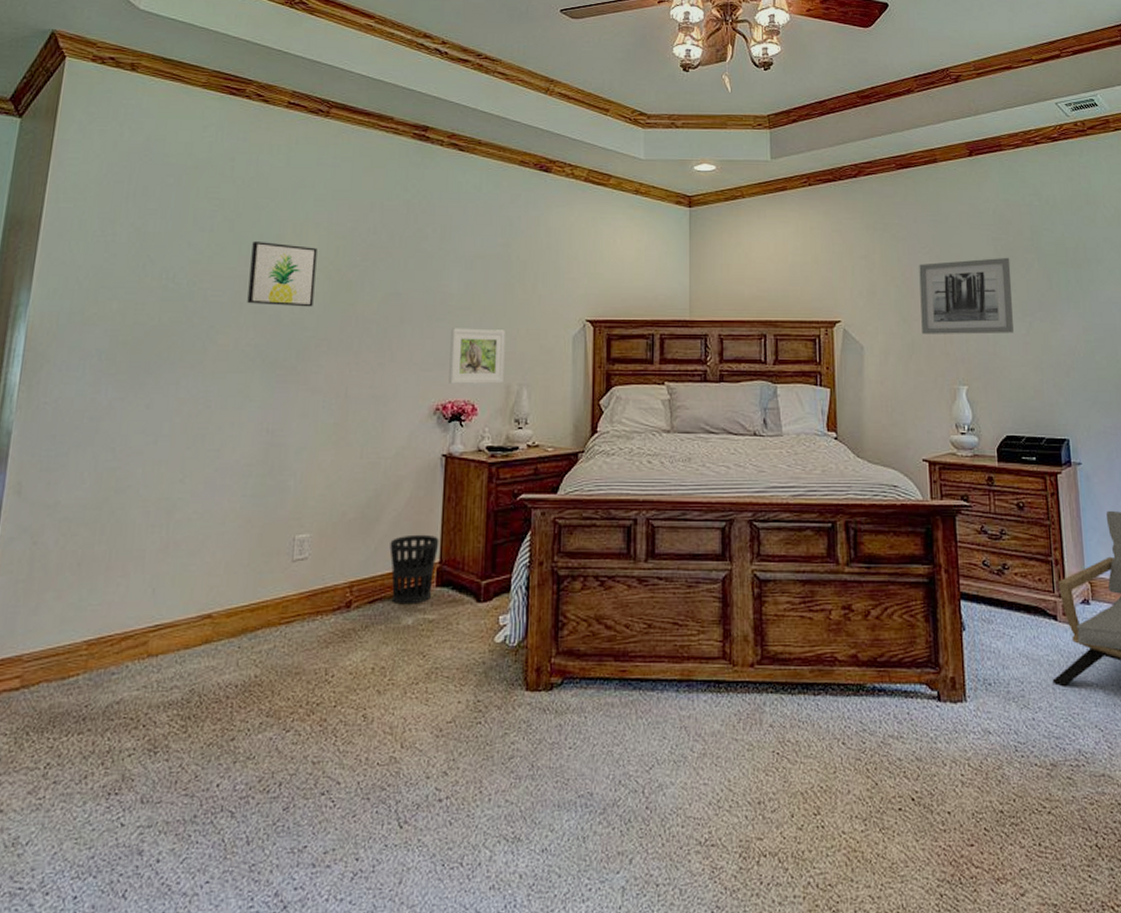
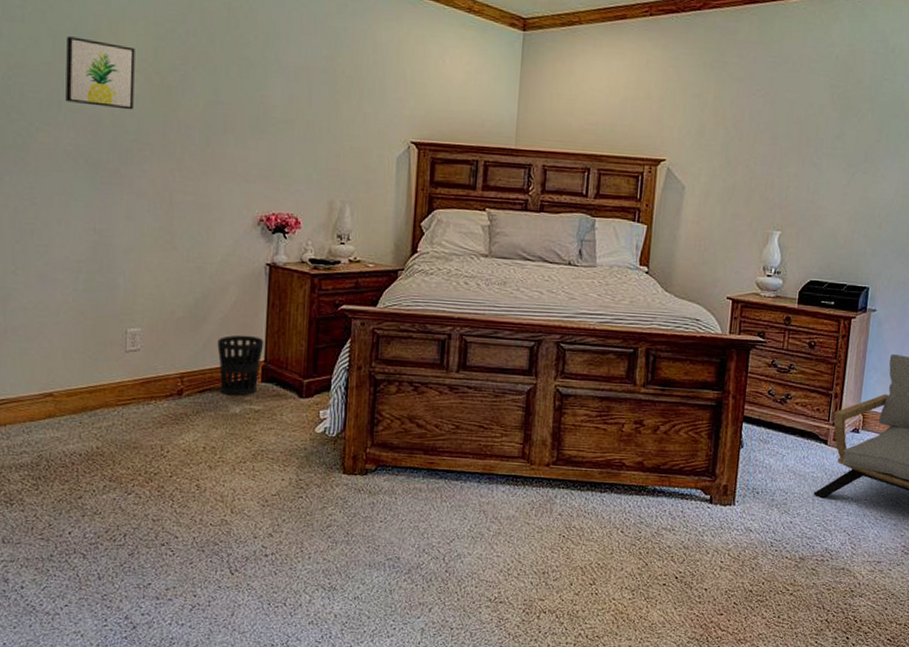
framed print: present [449,328,505,384] -> none [272,141,329,200]
wall art: present [919,257,1014,334] -> none [744,105,845,183]

